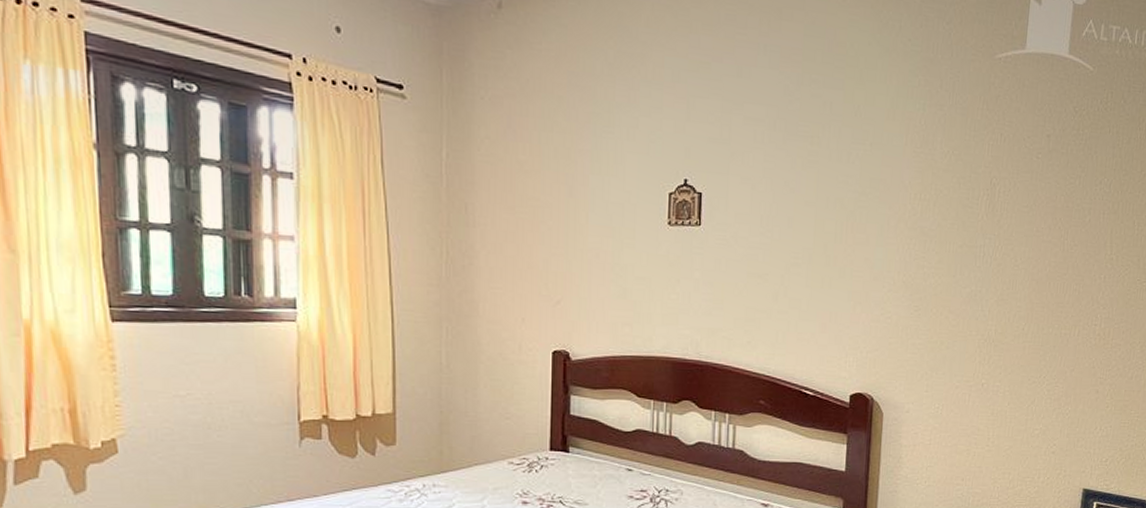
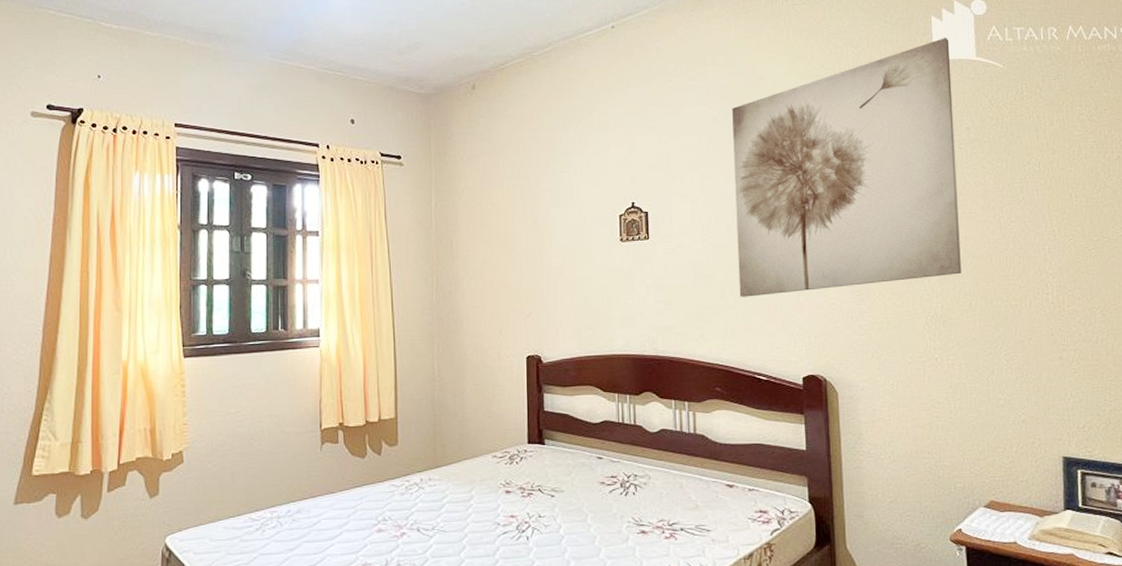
wall art: none [794,26,1045,303] -> present [732,38,961,297]

